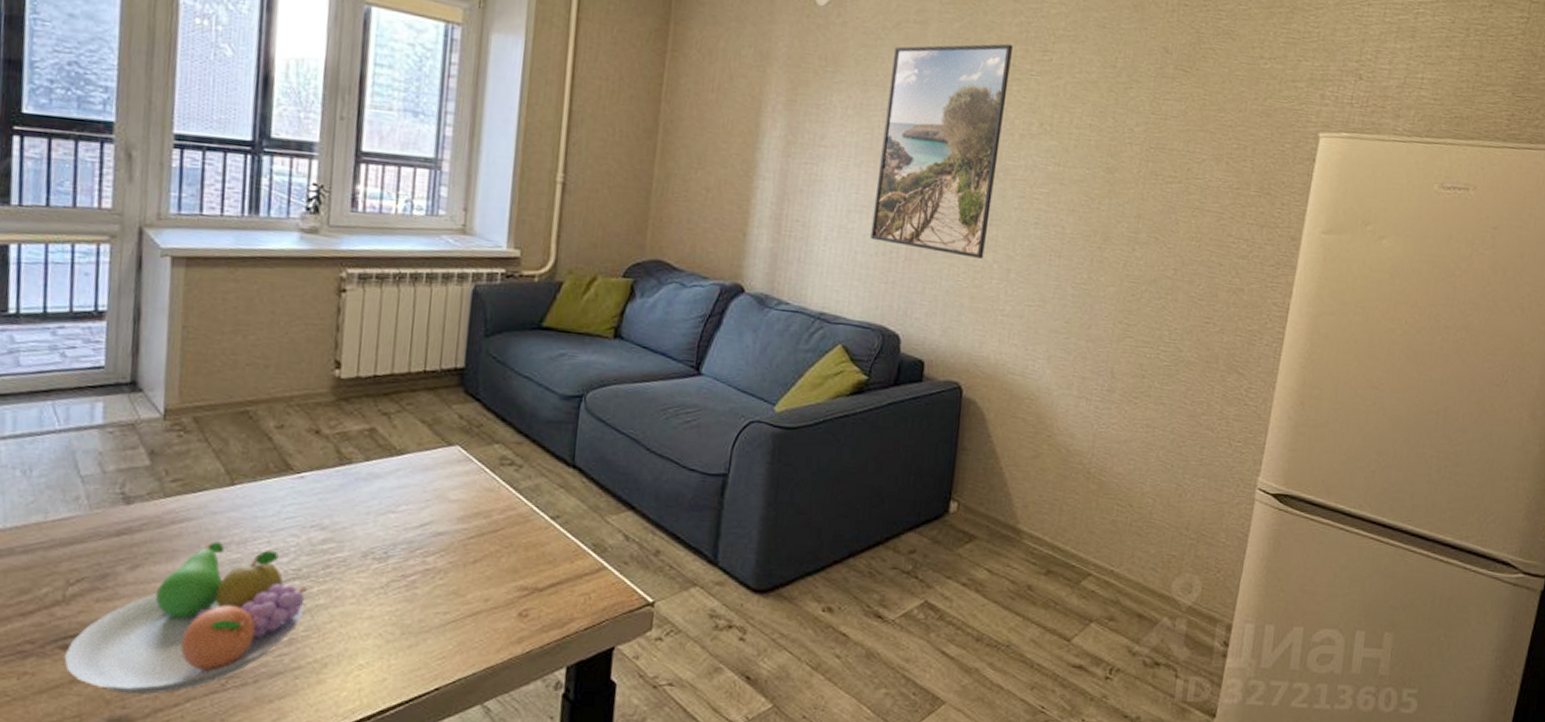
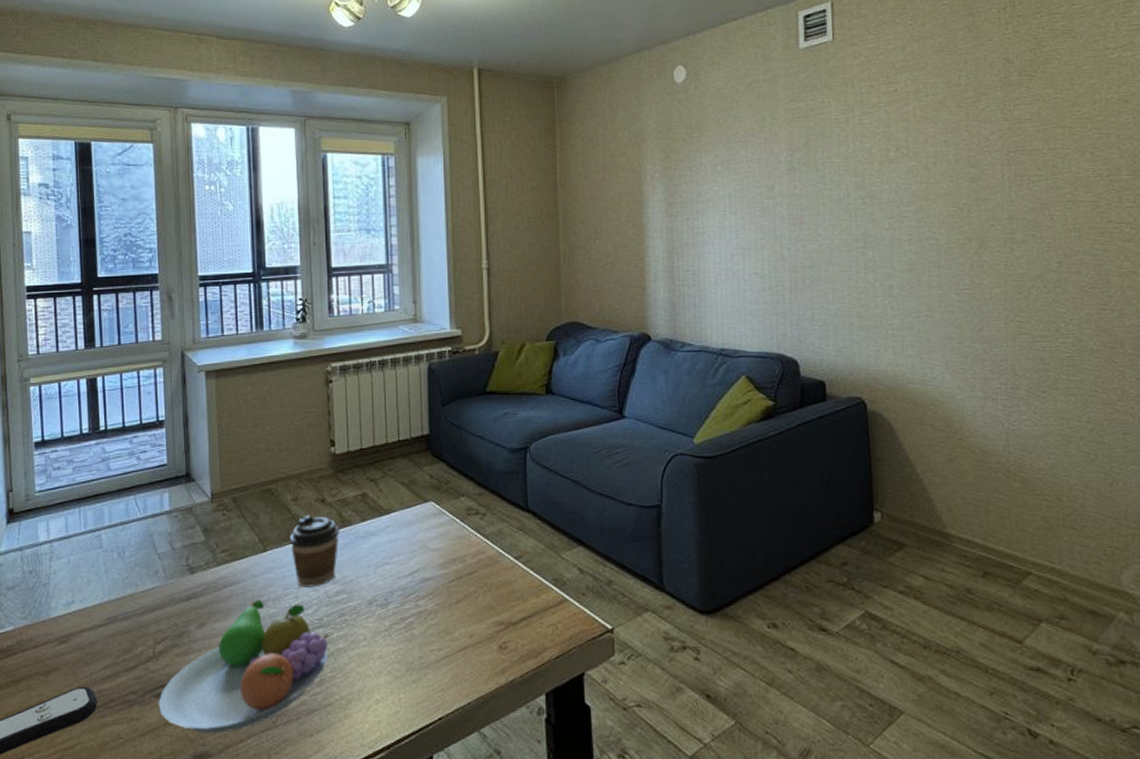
coffee cup: none [267,446,336,532] -> present [290,515,340,587]
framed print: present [870,43,1013,259] -> none [750,83,864,280]

